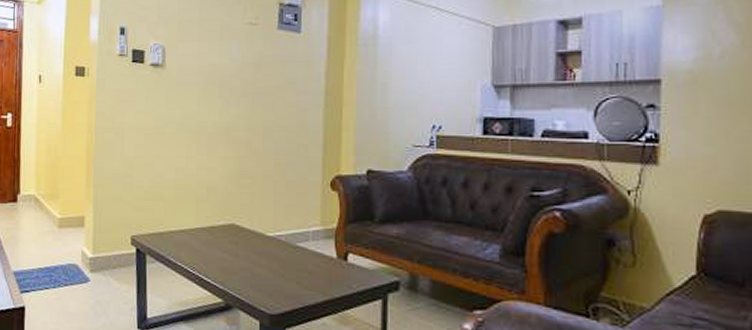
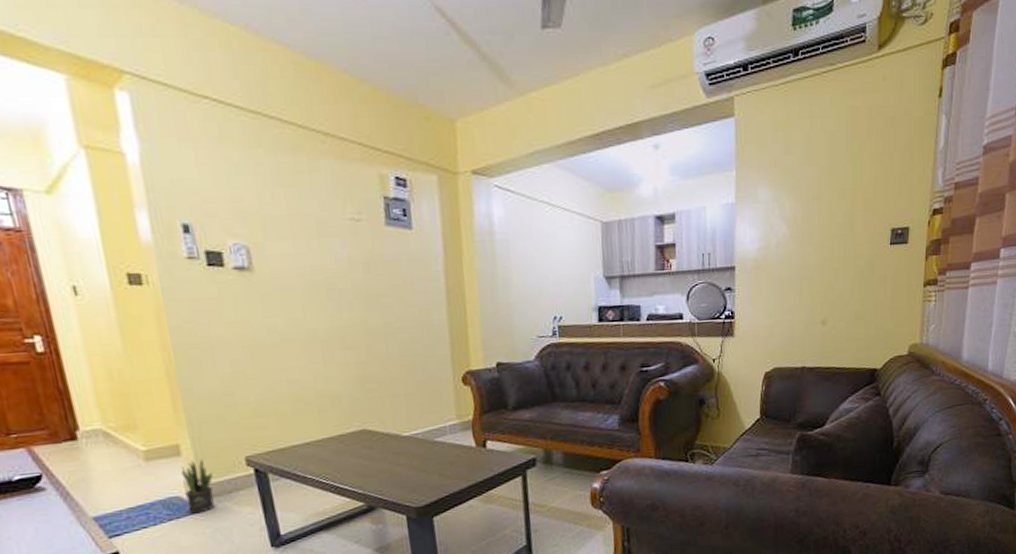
potted plant: none [80,232,104,283] -> present [180,459,215,514]

